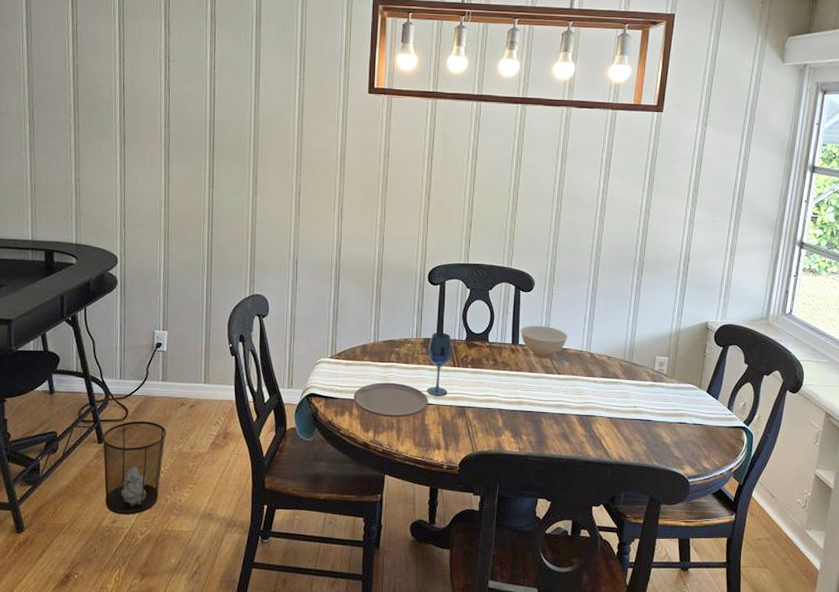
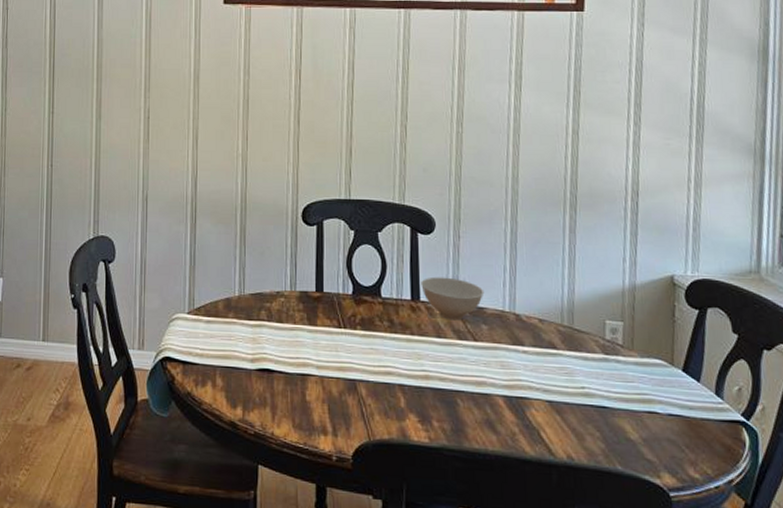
plate: present [353,382,428,418] -> none [217,345,309,391]
wineglass: present [426,332,453,397] -> none [305,283,336,367]

